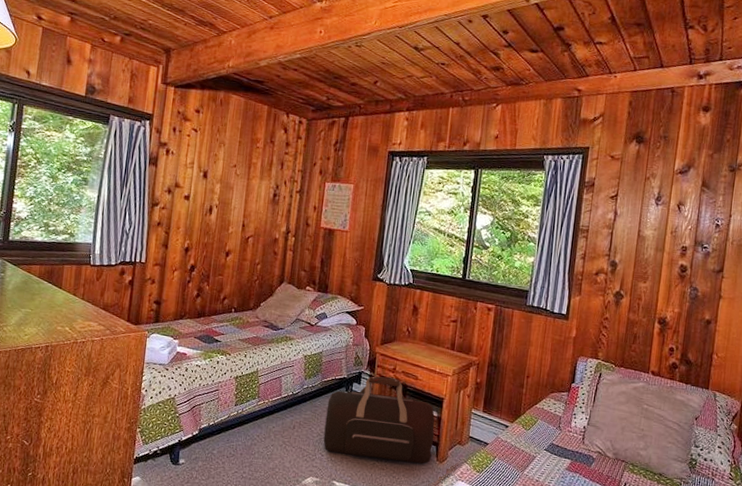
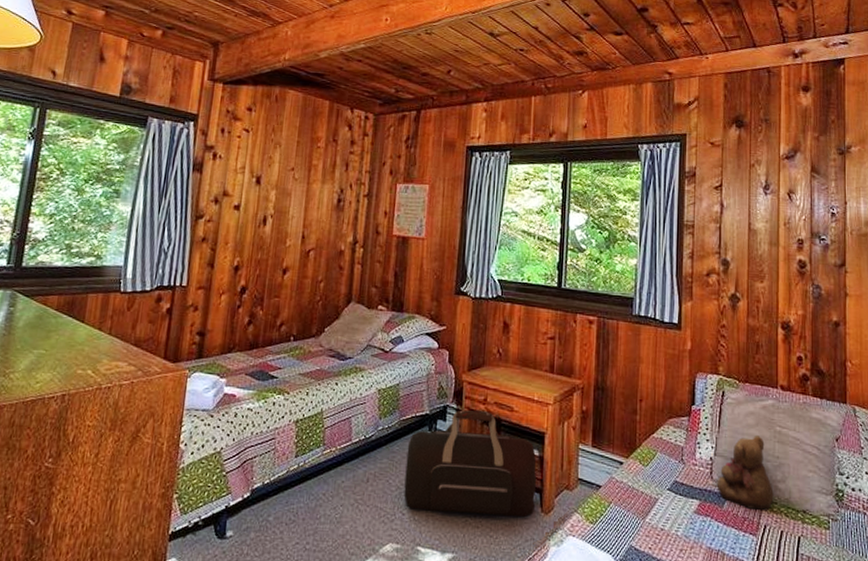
teddy bear: none [587,411,636,471] -> present [716,435,774,510]

